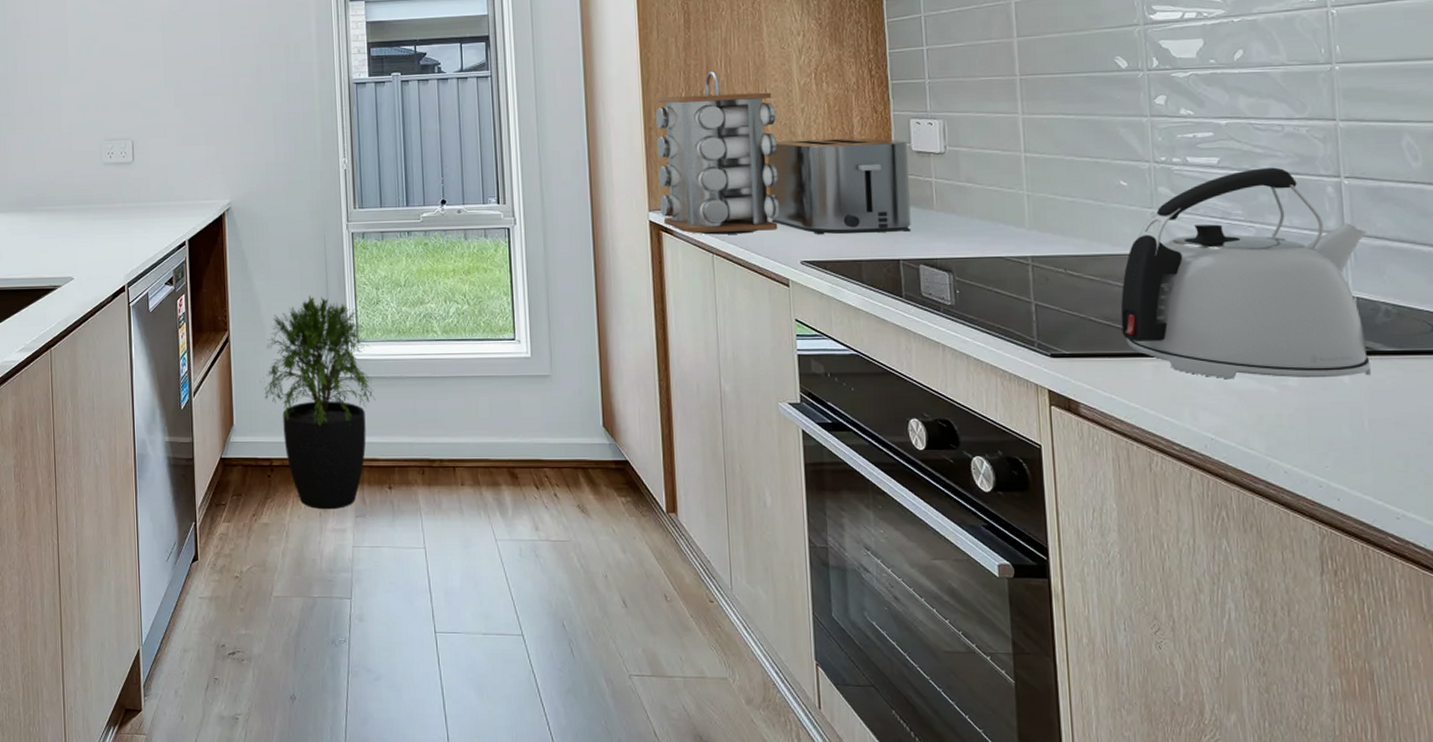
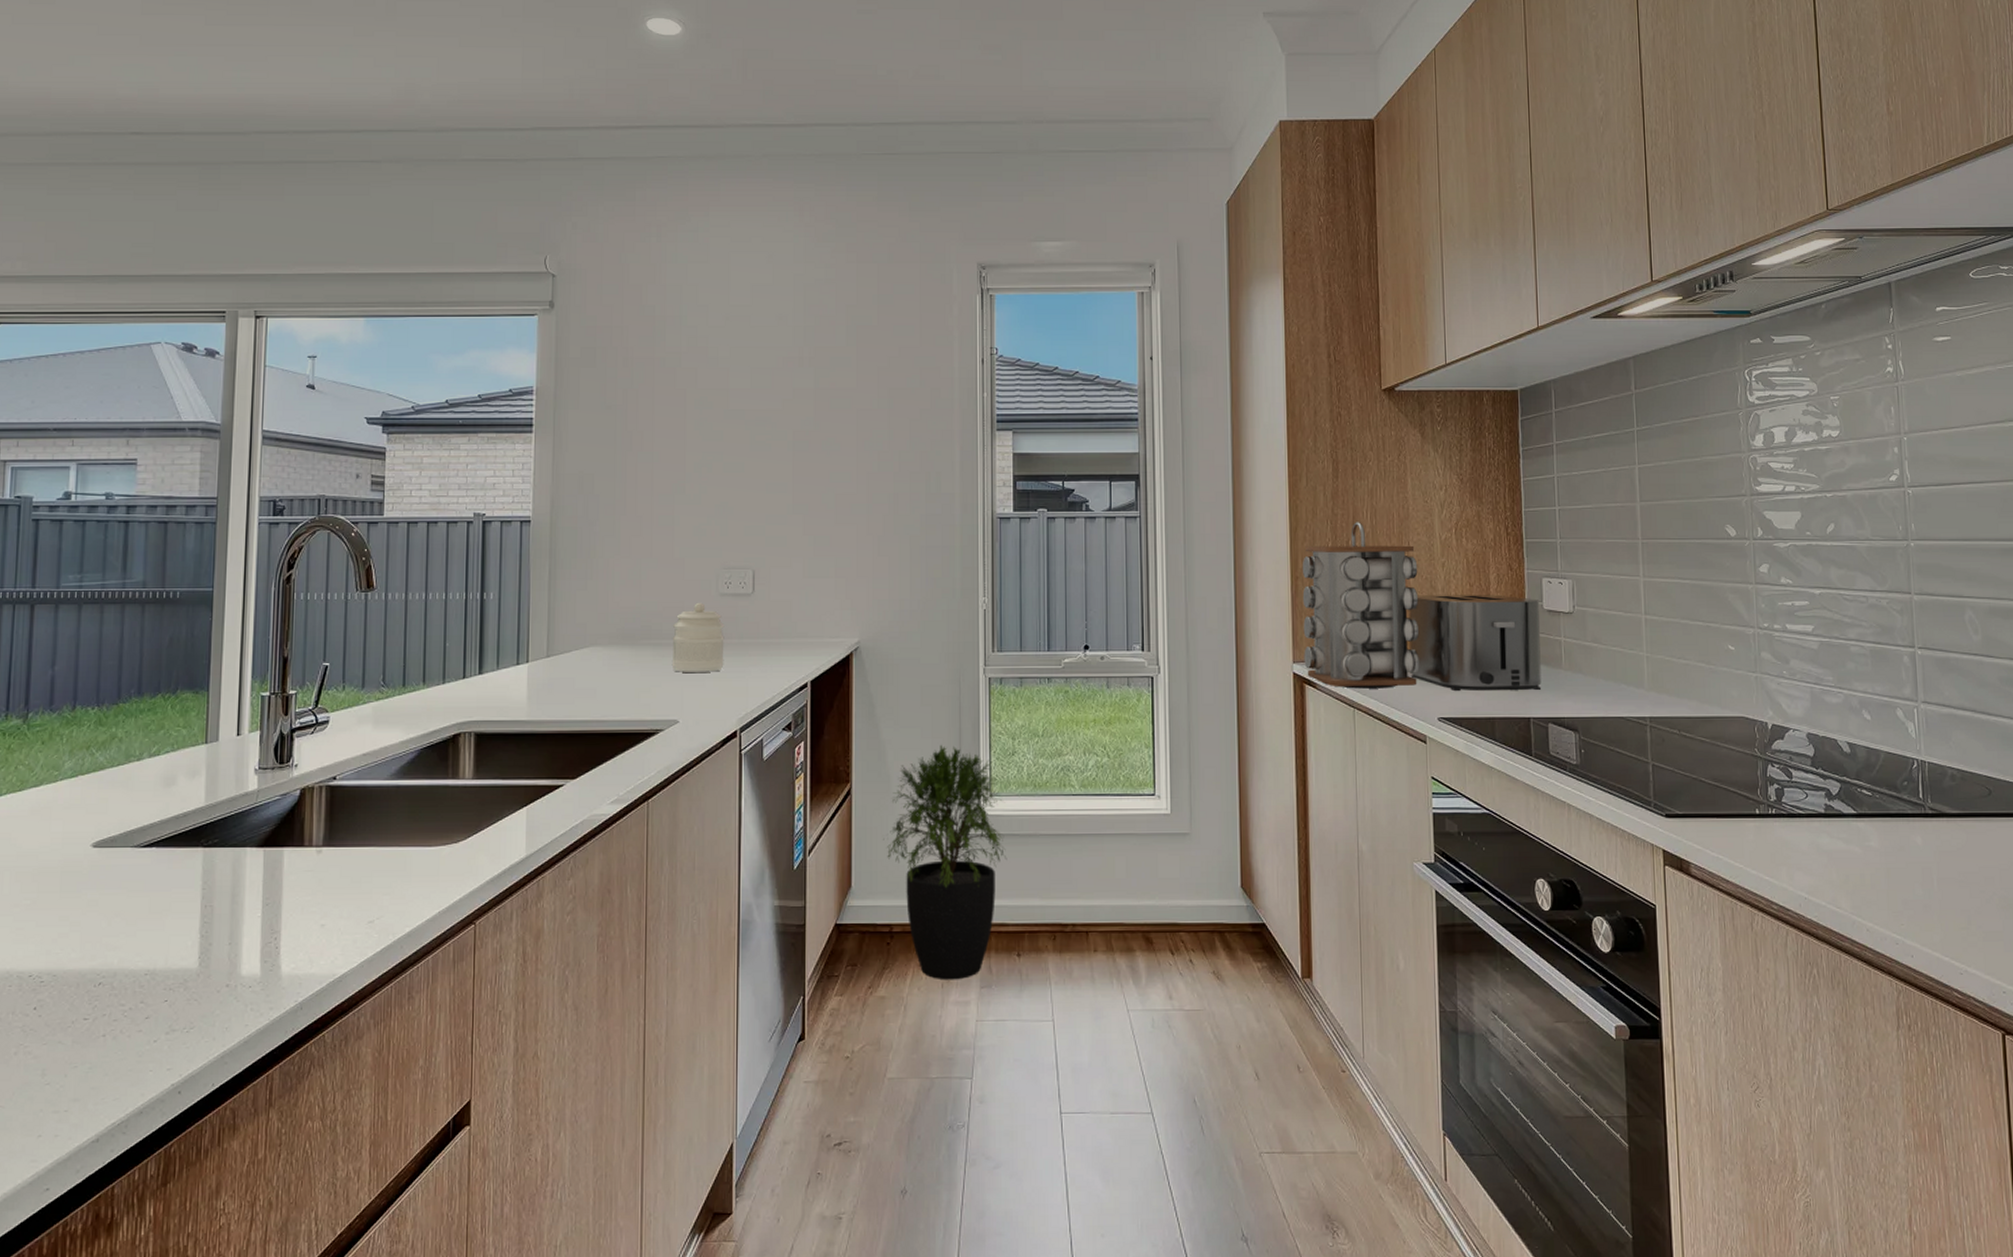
jar: none [64,171,111,235] -> present [671,602,725,672]
kettle: present [1120,167,1371,380] -> none [1727,636,1939,840]

